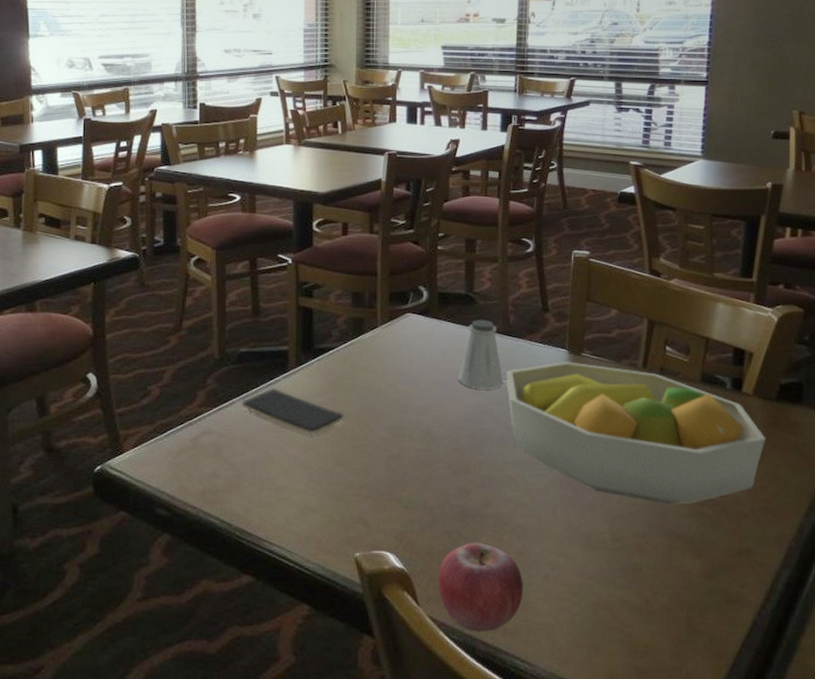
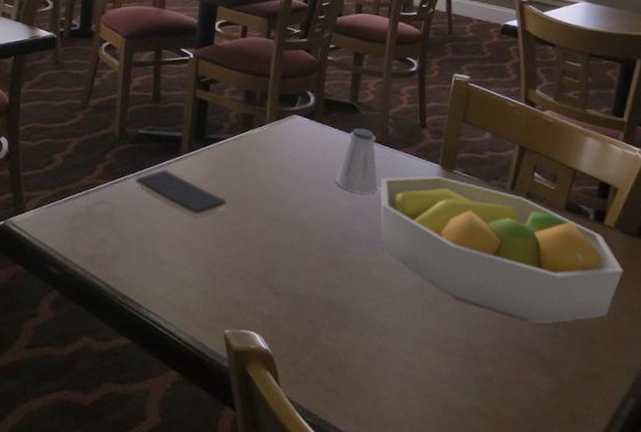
fruit: present [438,542,523,632] -> none [299,333,379,419]

